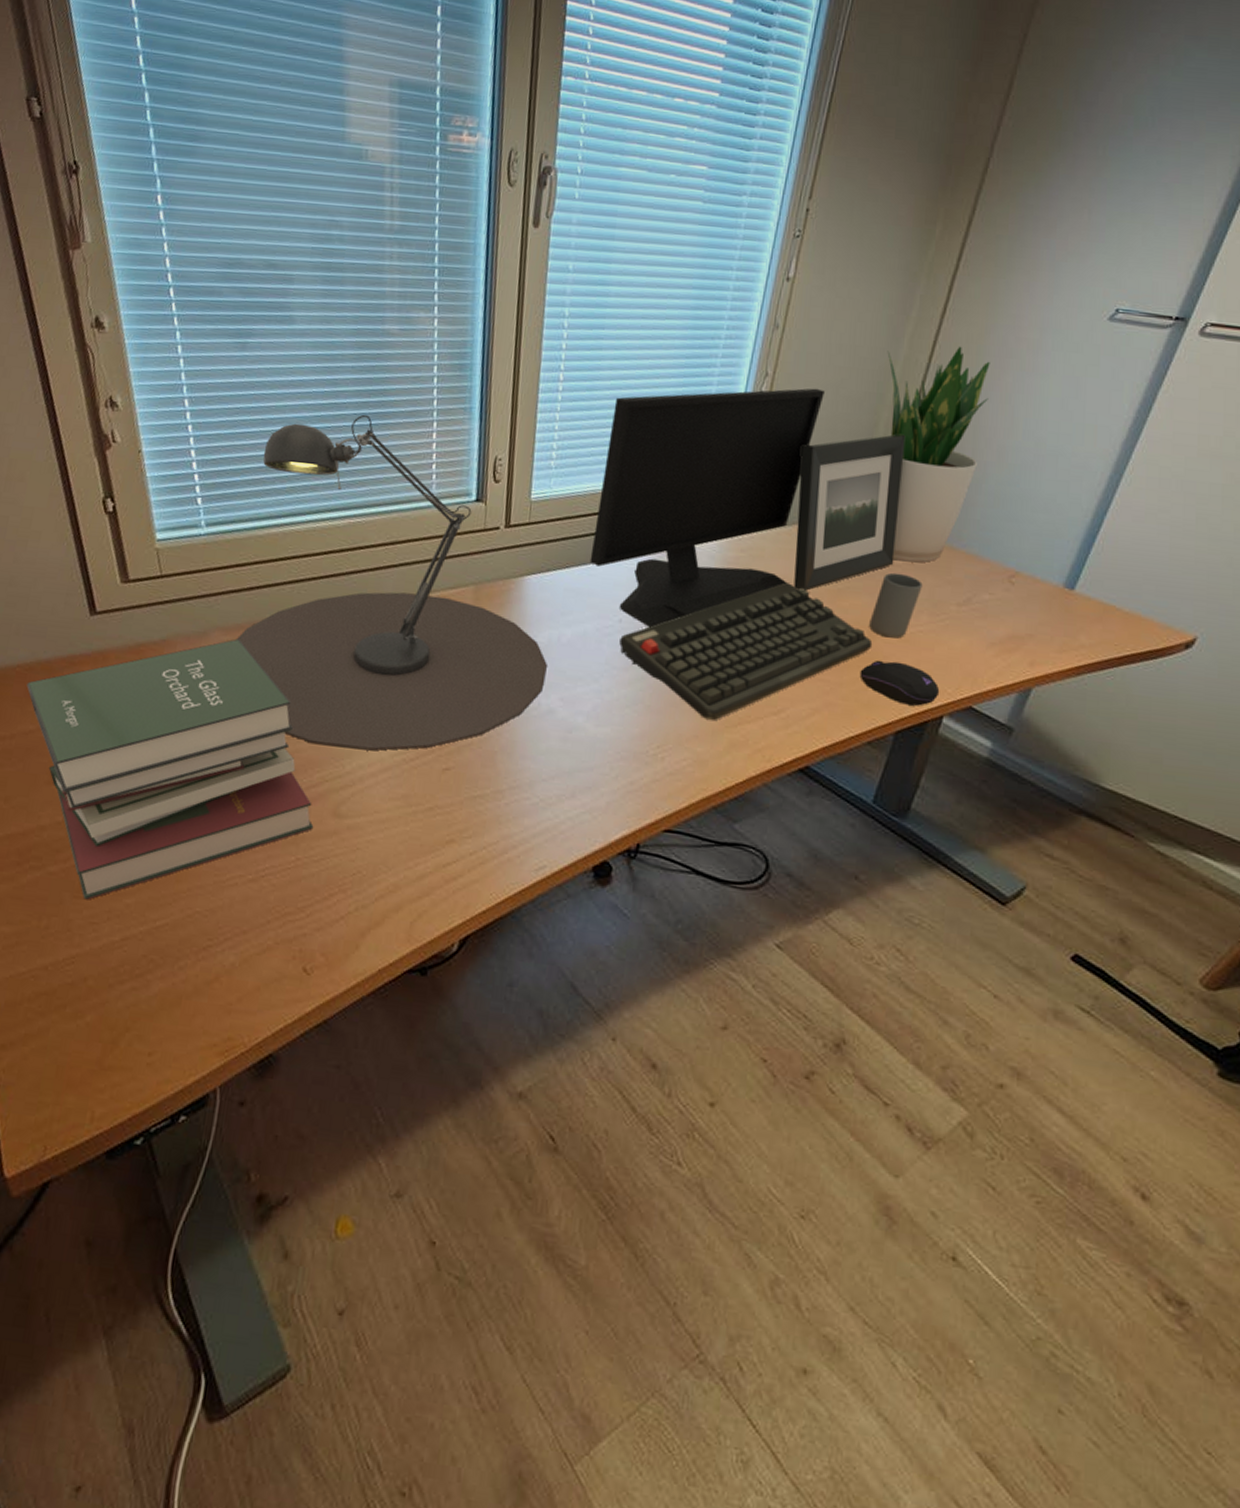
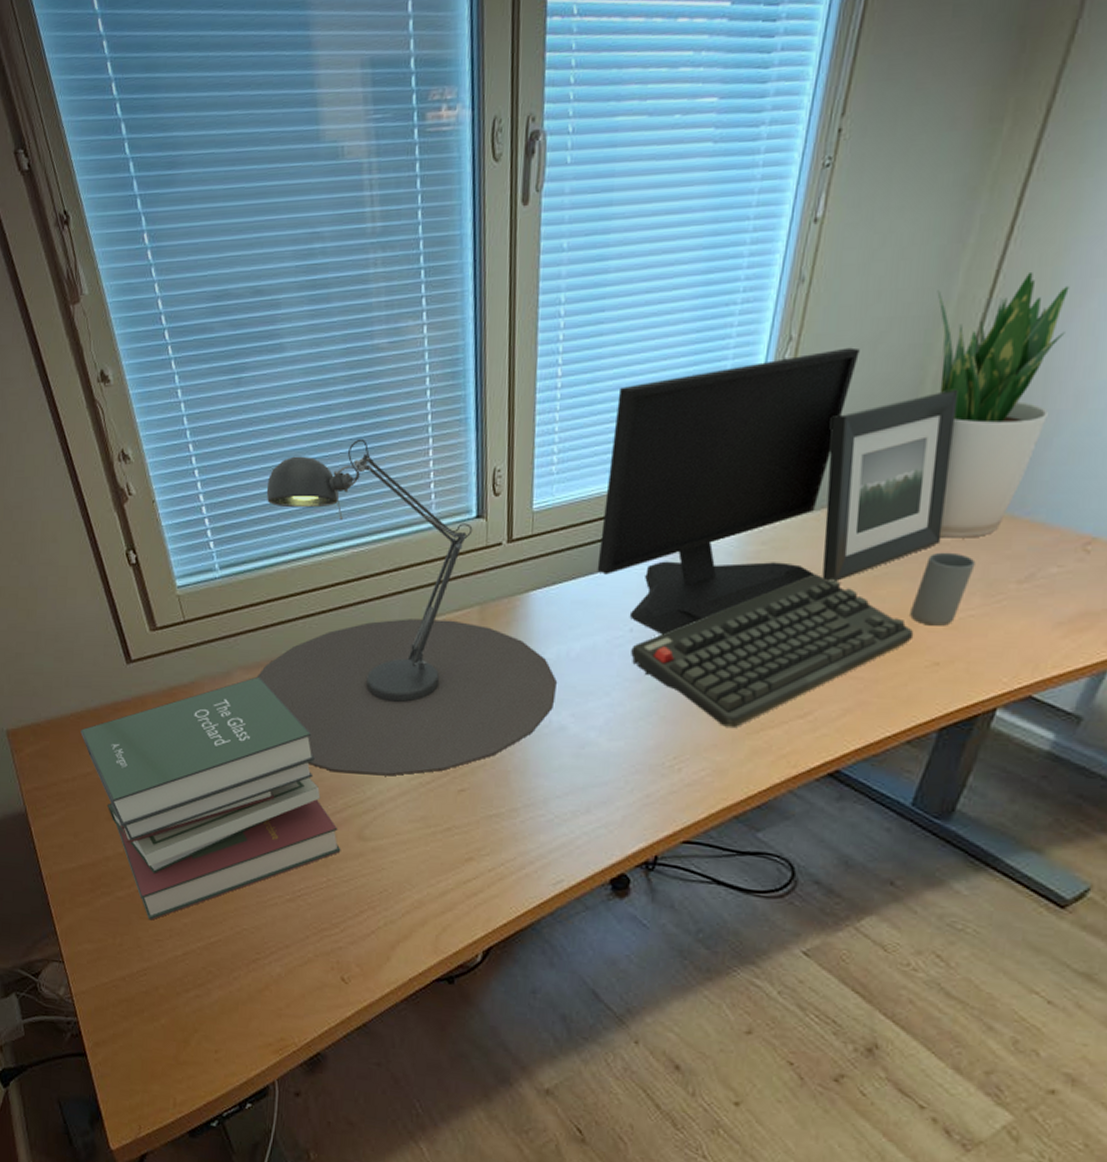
computer mouse: present [859,660,940,706] -> none [898,651,994,699]

